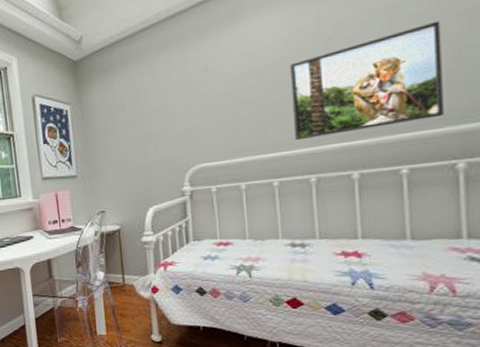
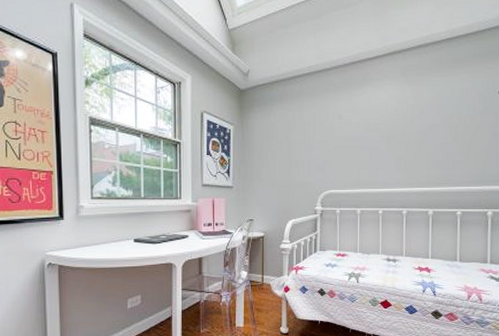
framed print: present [289,20,443,141] -> none [395,114,485,182]

